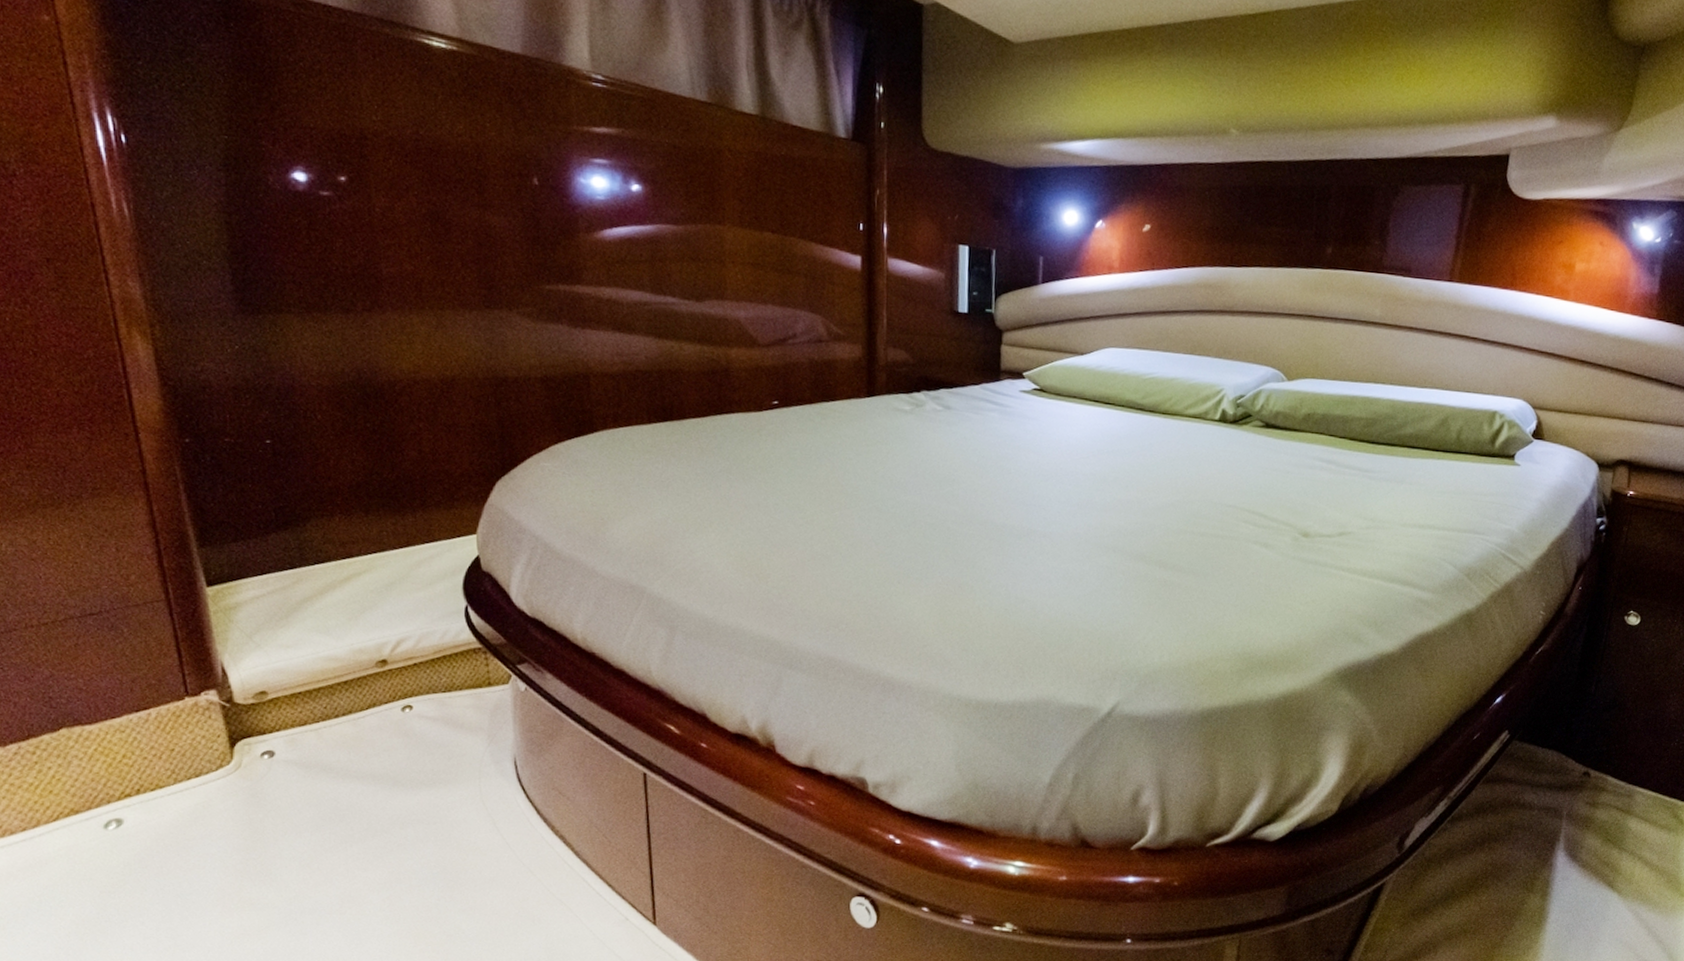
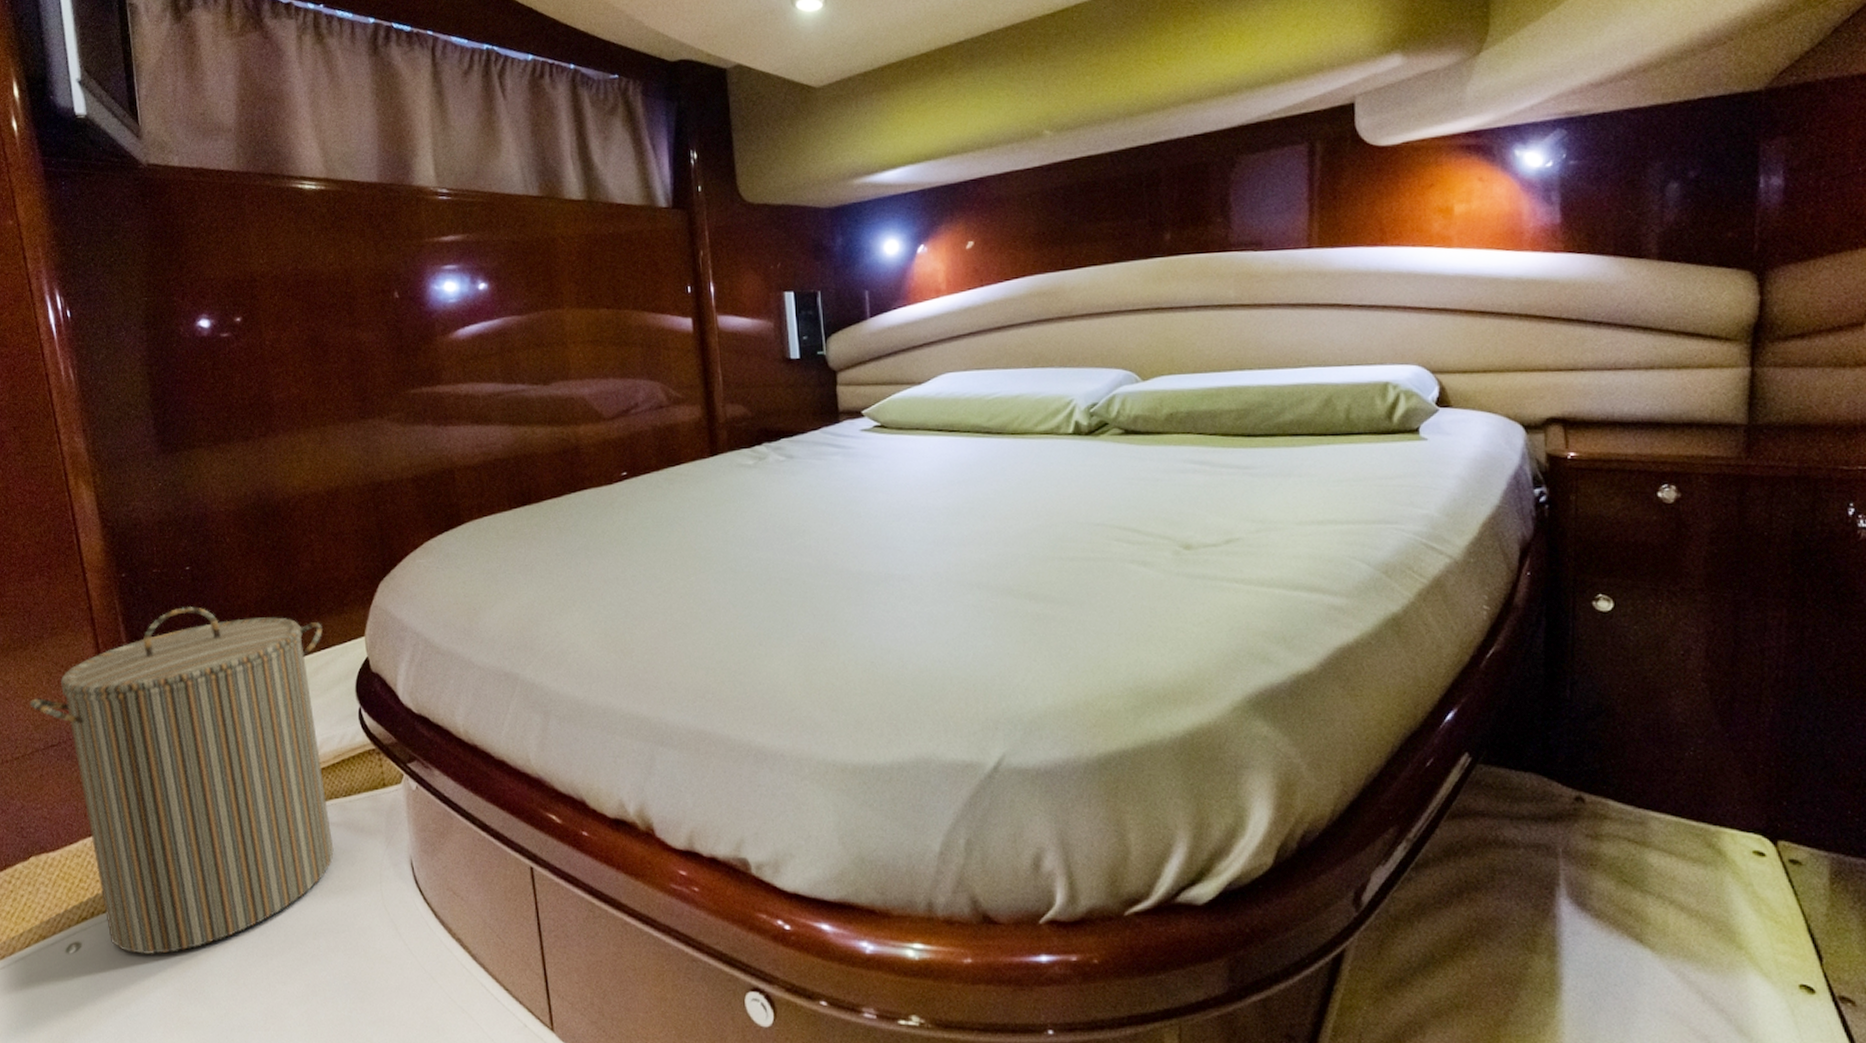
laundry hamper: none [63,482,429,835] -> present [30,606,334,954]

